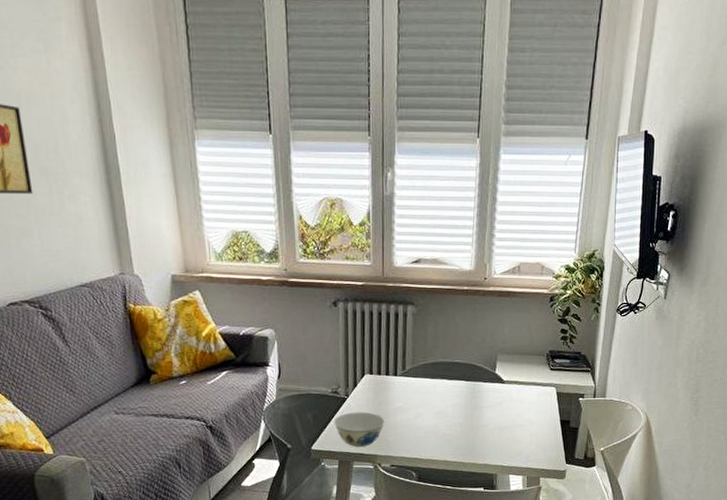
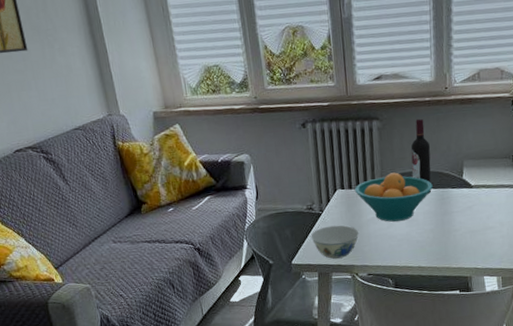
fruit bowl: none [383,361,464,412] -> present [354,172,433,222]
wine bottle: none [444,307,465,386] -> present [410,118,431,193]

